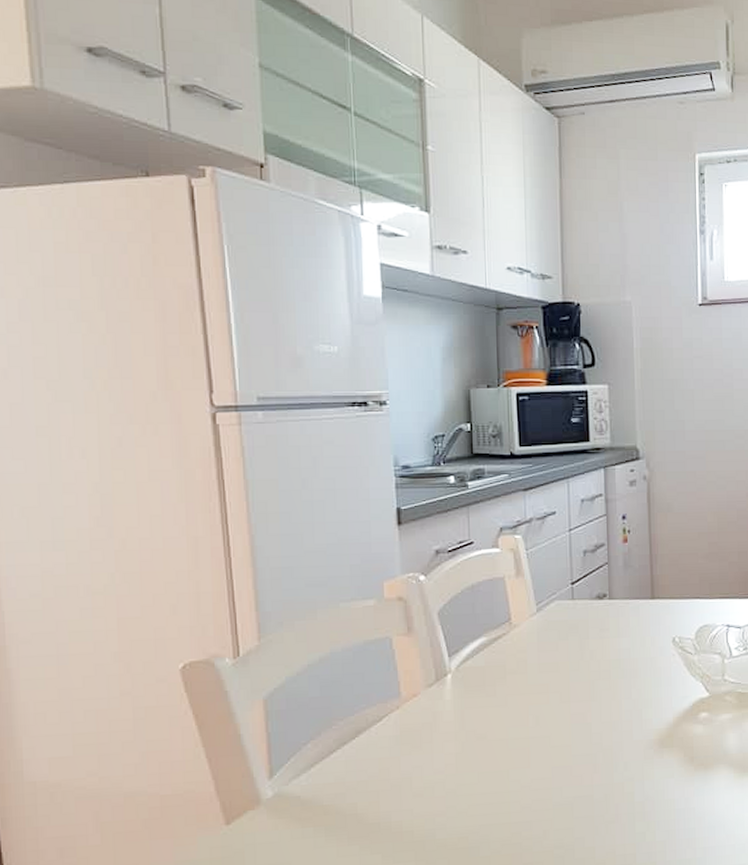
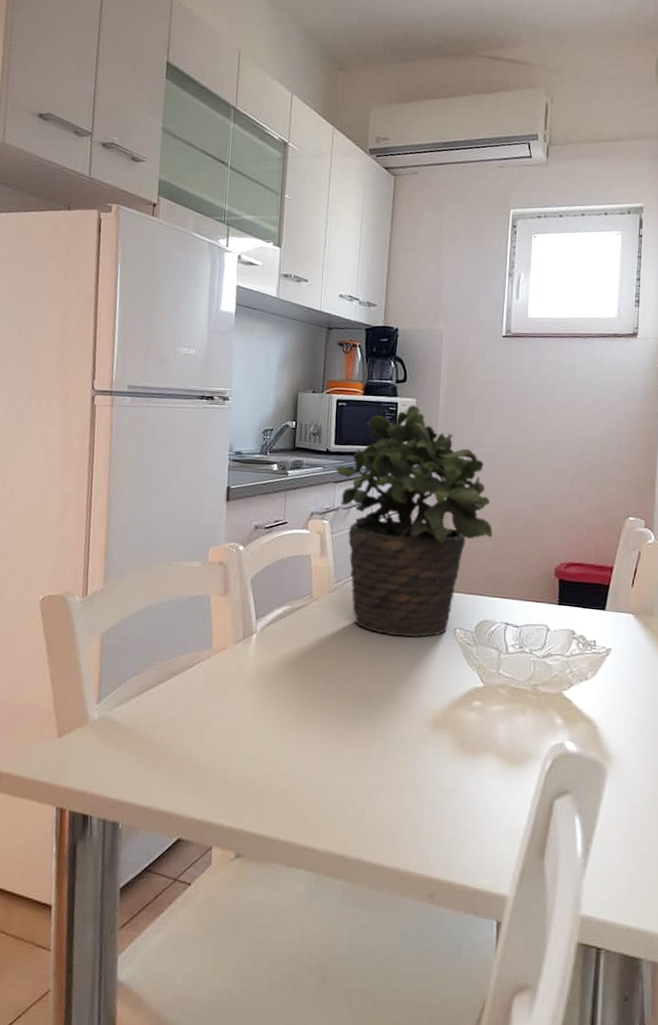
potted plant: none [523,392,706,655] -> present [335,405,493,638]

